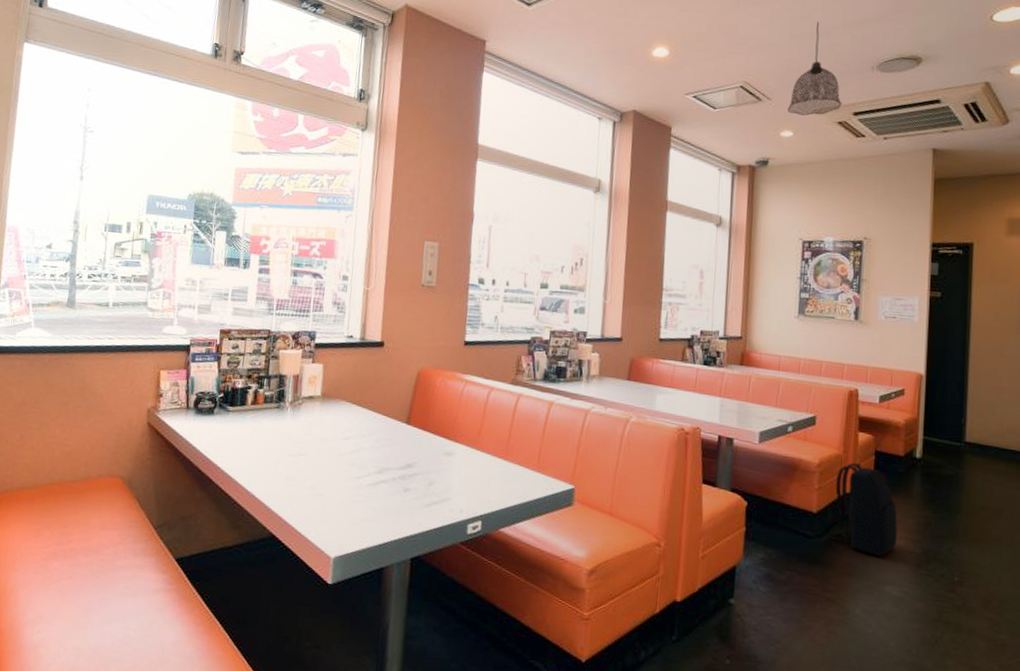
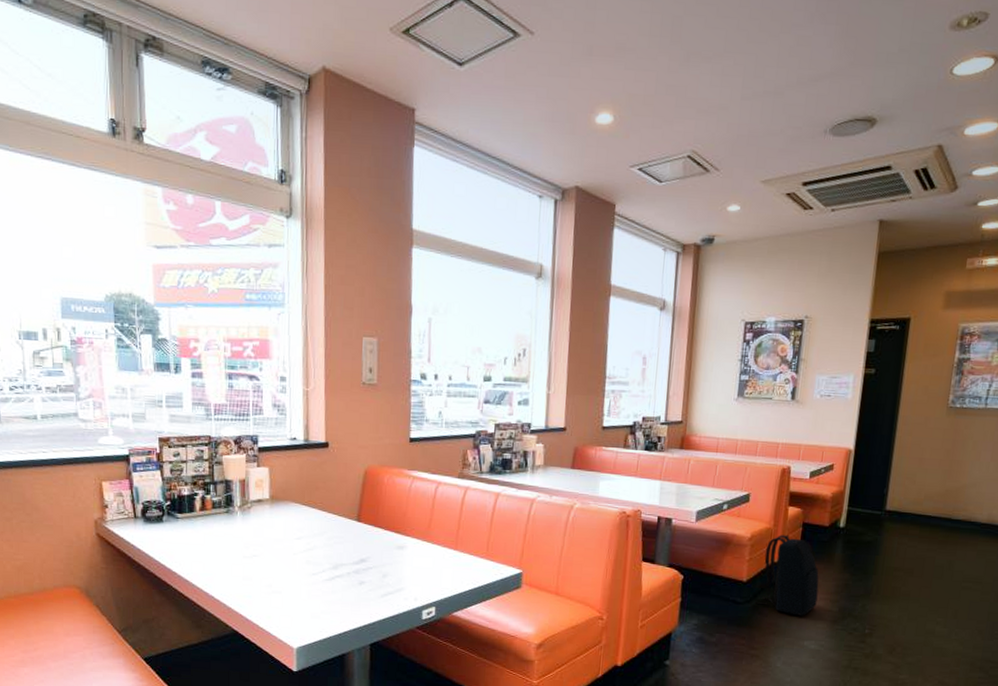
pendant lamp: present [788,22,842,116] -> none [736,79,792,187]

